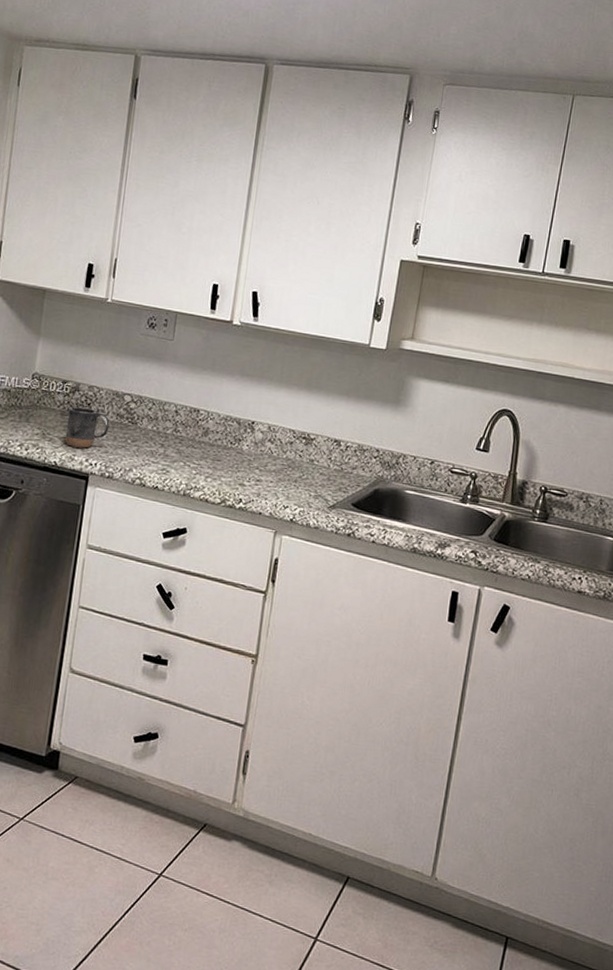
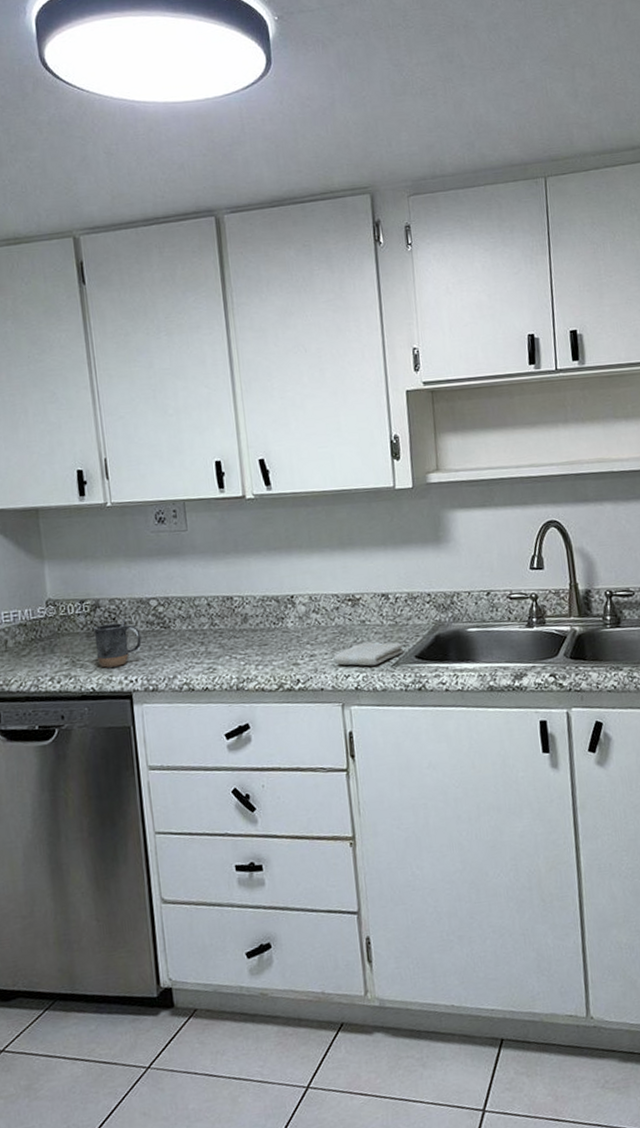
washcloth: none [277,479,343,504] -> present [333,642,403,666]

